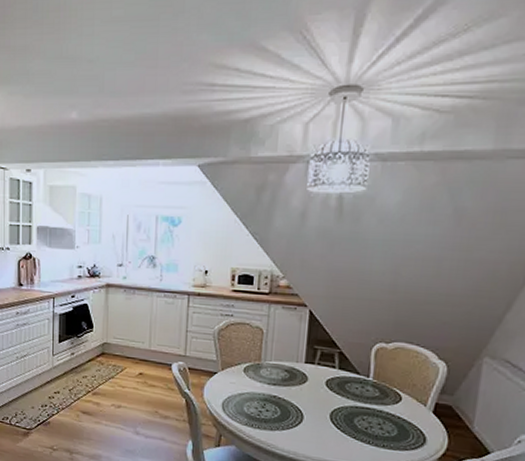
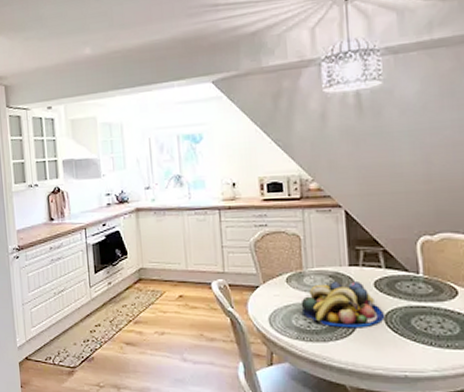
fruit bowl: none [254,375,331,422] -> present [301,280,385,328]

